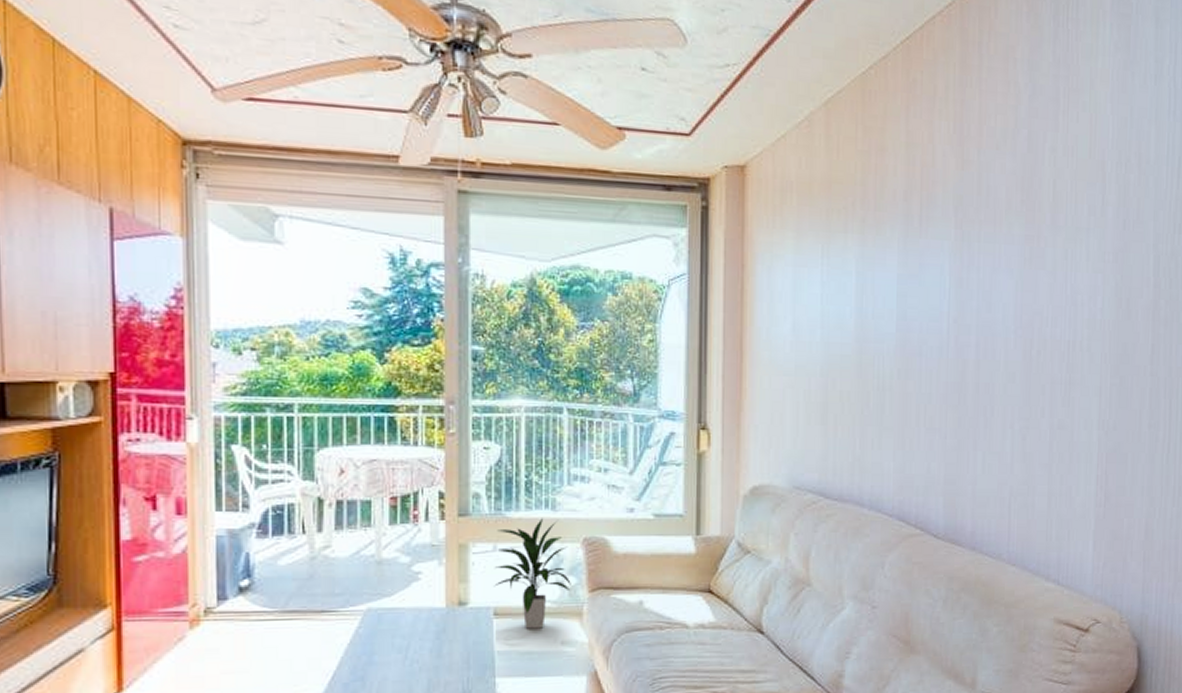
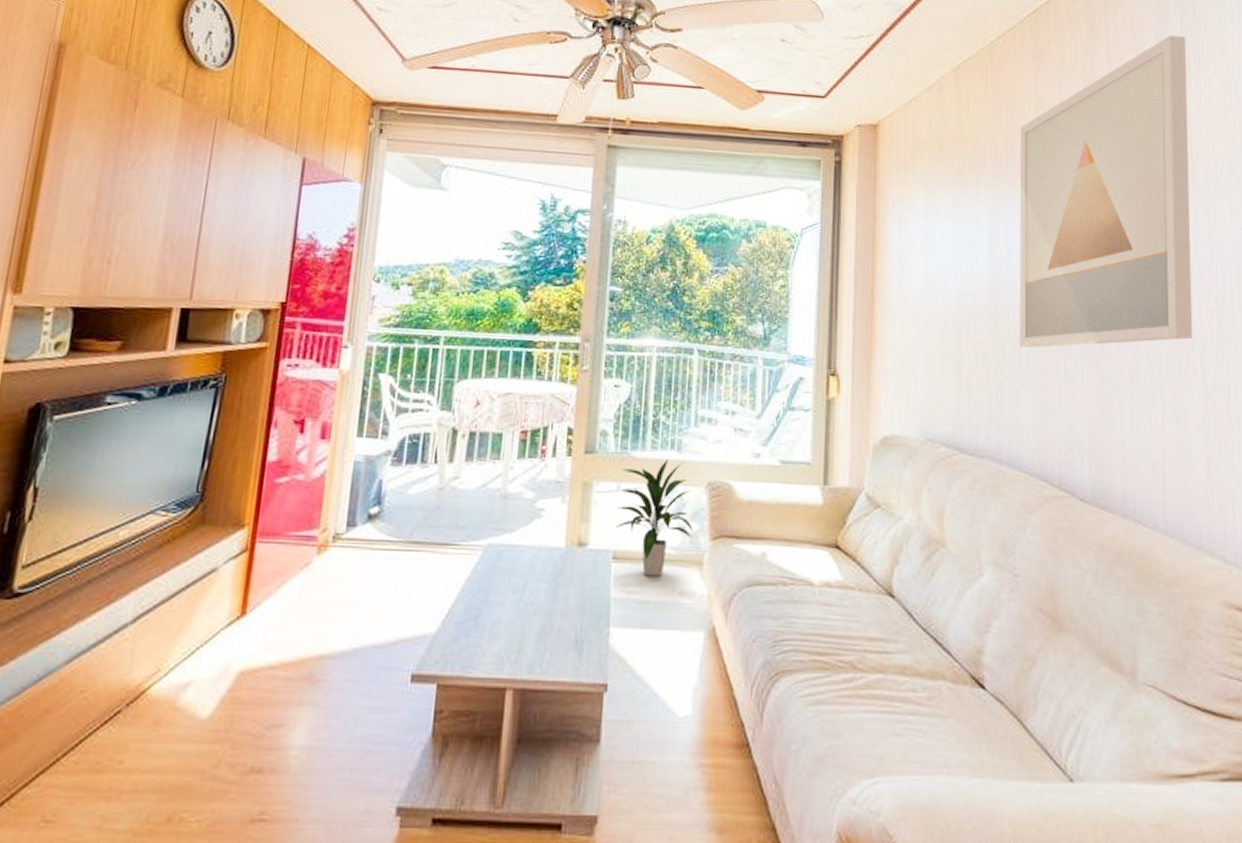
wall art: none [883,66,1057,396] -> present [1019,35,1193,349]

